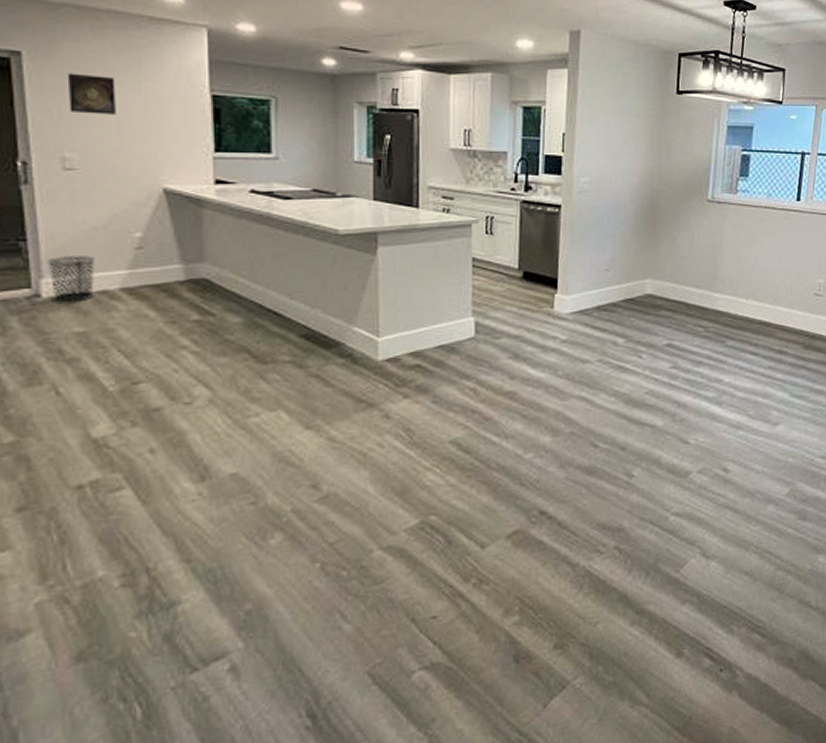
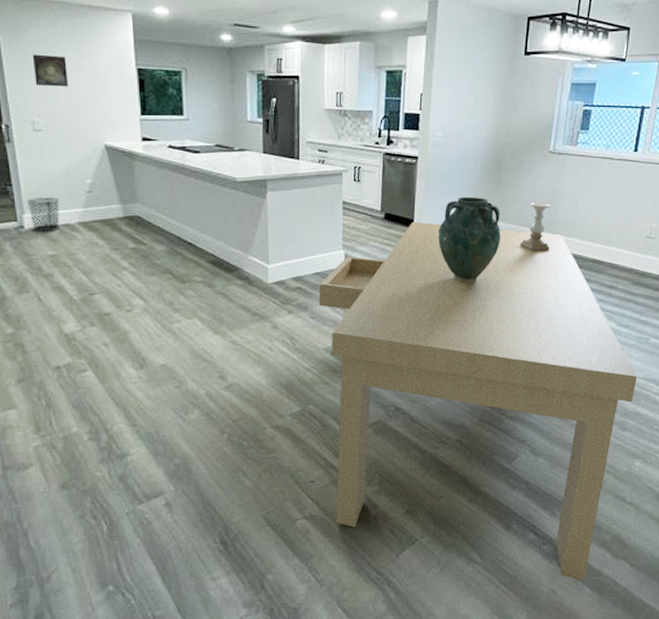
dining table: none [442,281,815,714] -> present [318,221,637,581]
vase: none [587,251,658,353] -> present [439,196,500,283]
candle holder: none [679,257,713,313] -> present [520,202,551,251]

